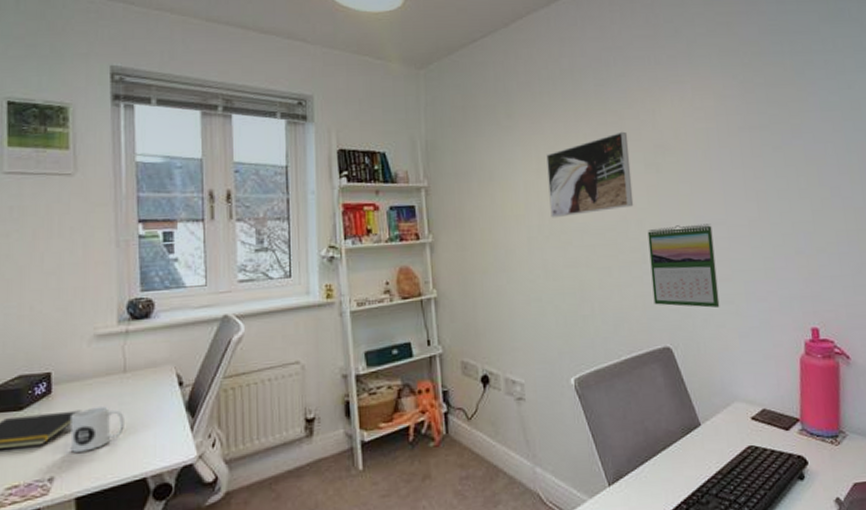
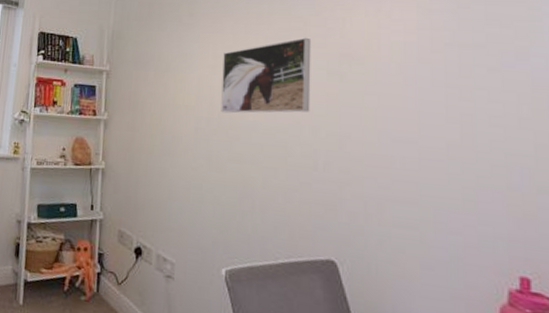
calendar: present [647,223,720,308] -> none [321,137,400,231]

